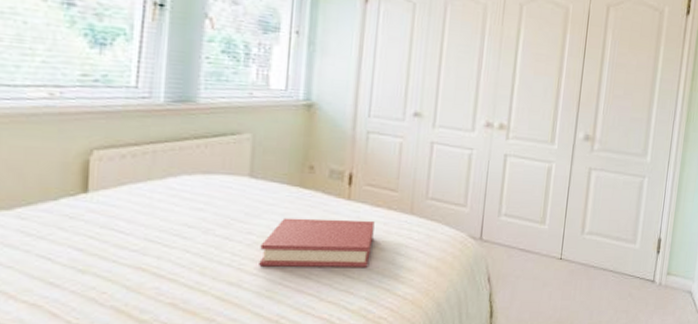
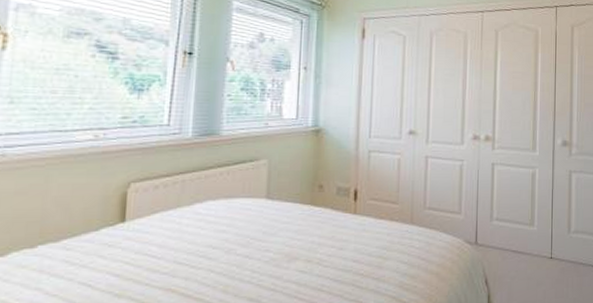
hardback book: present [259,218,375,267] -> none [276,232,379,282]

